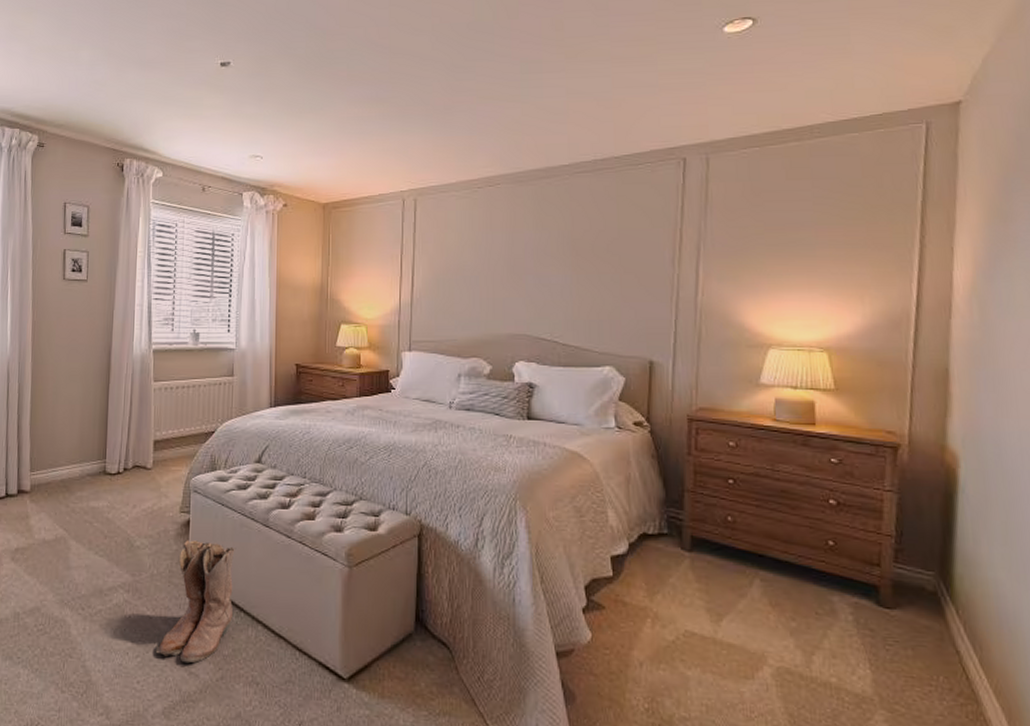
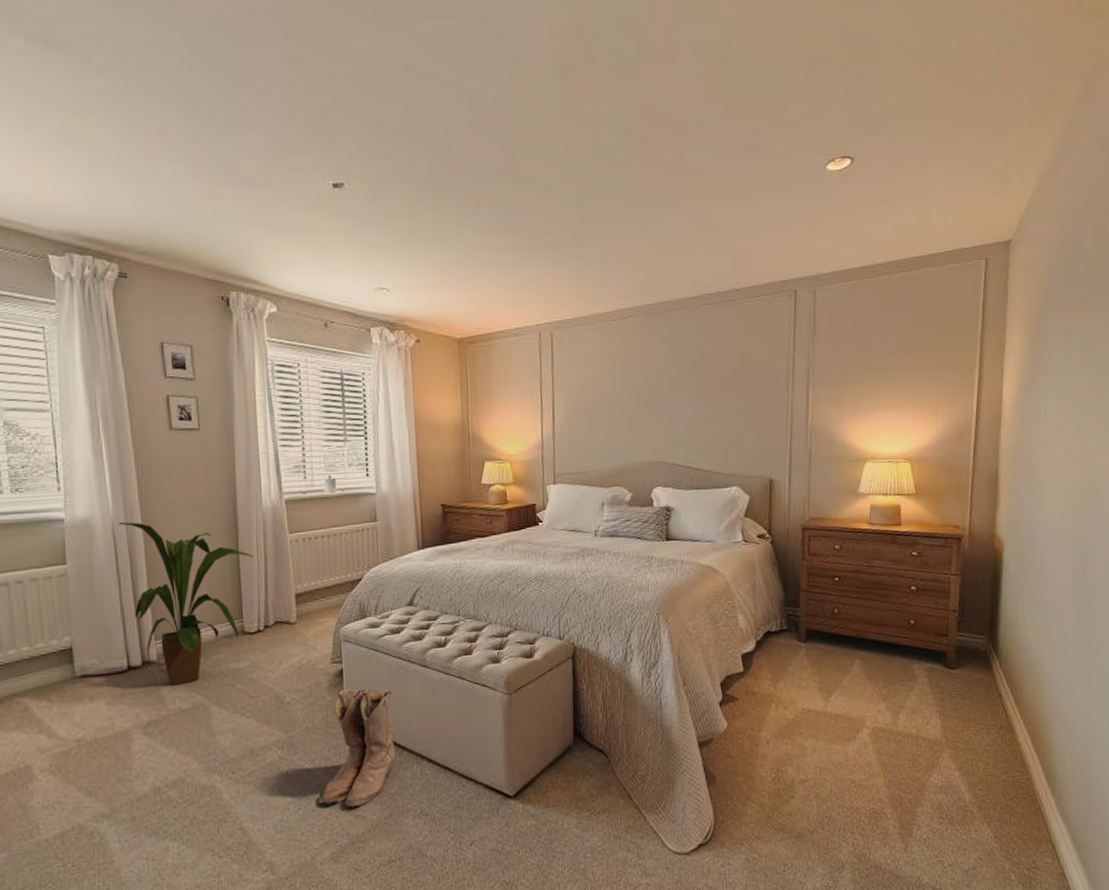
house plant: none [13,361,121,516] -> present [118,522,254,686]

